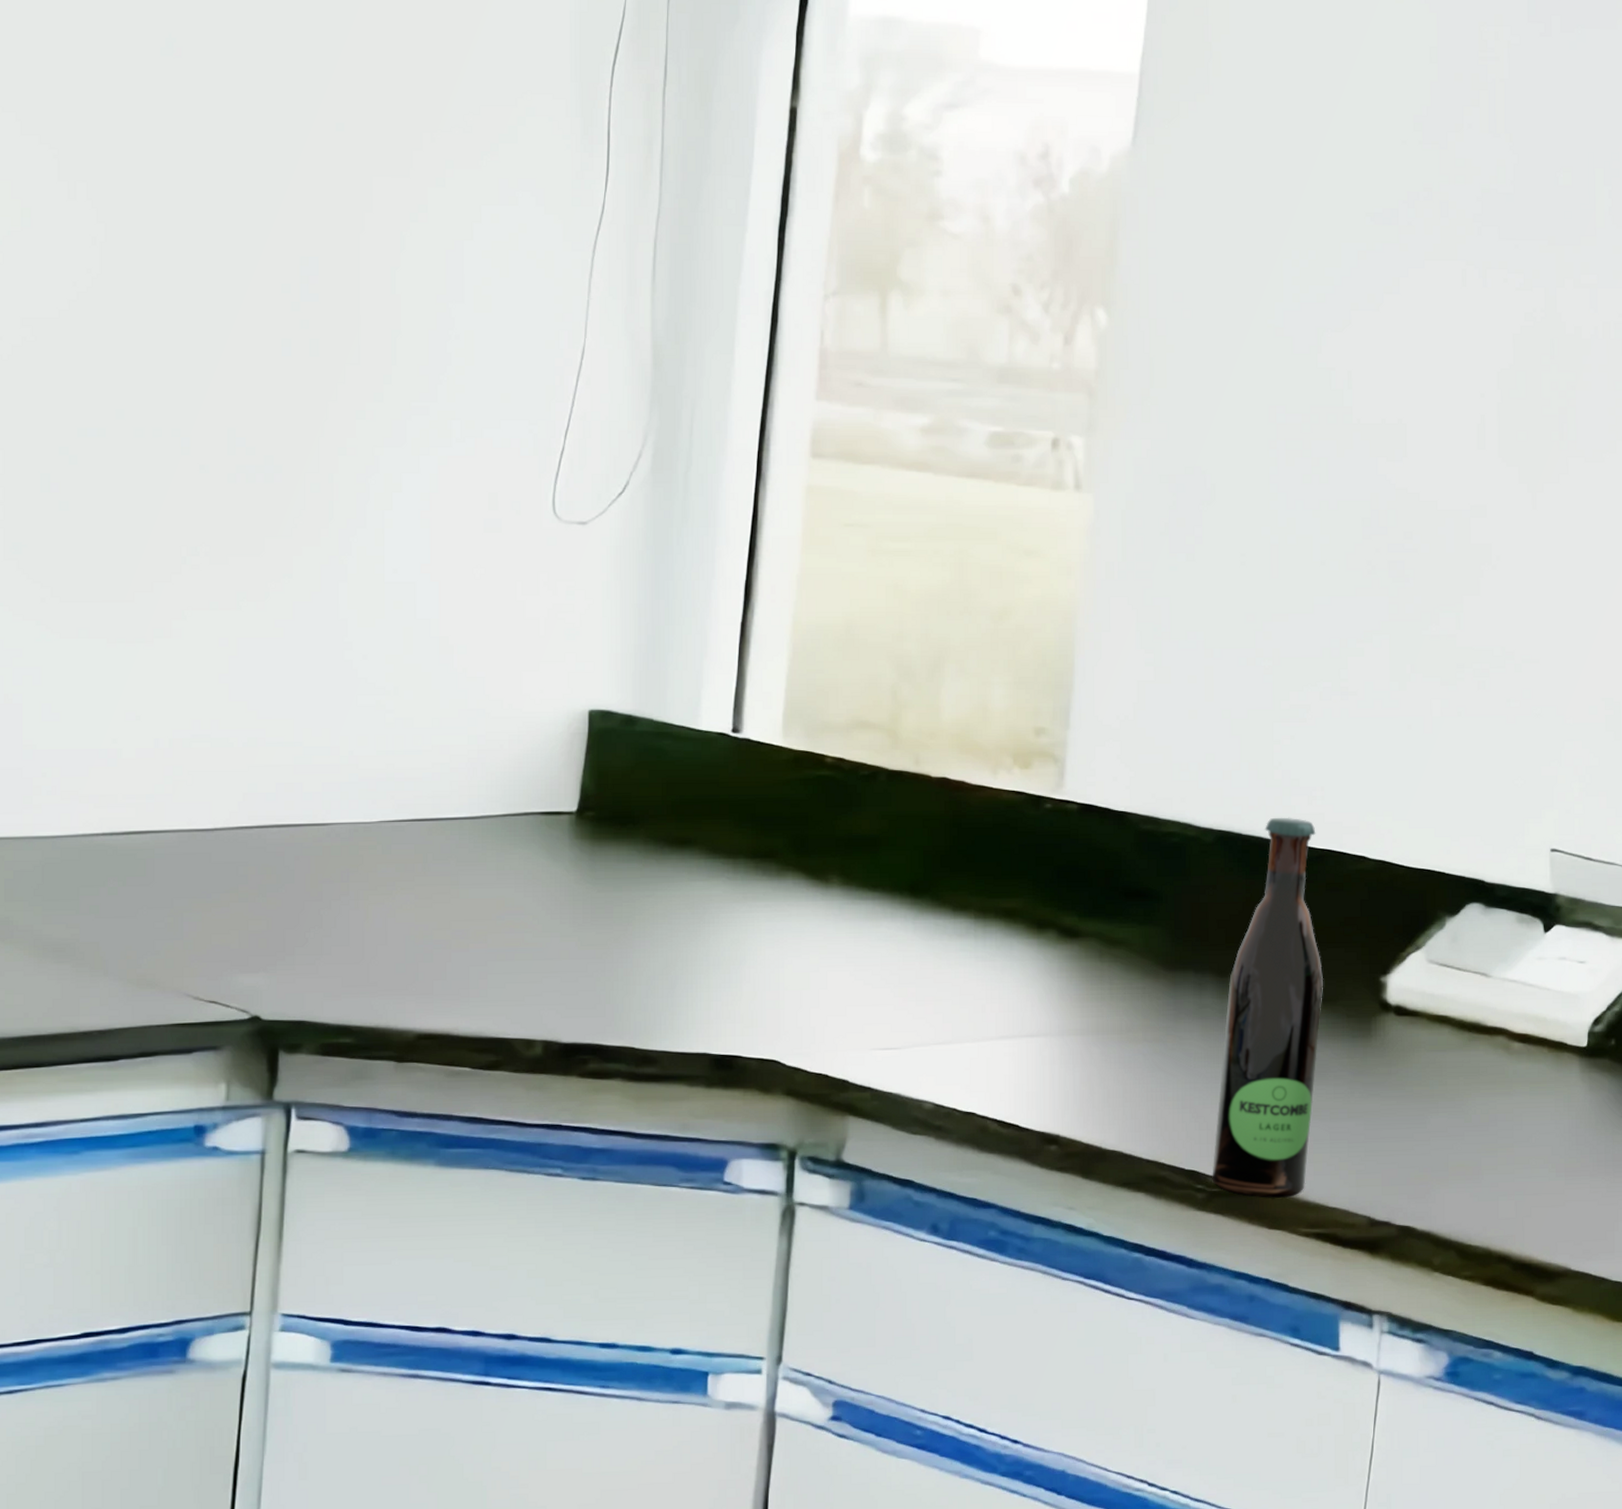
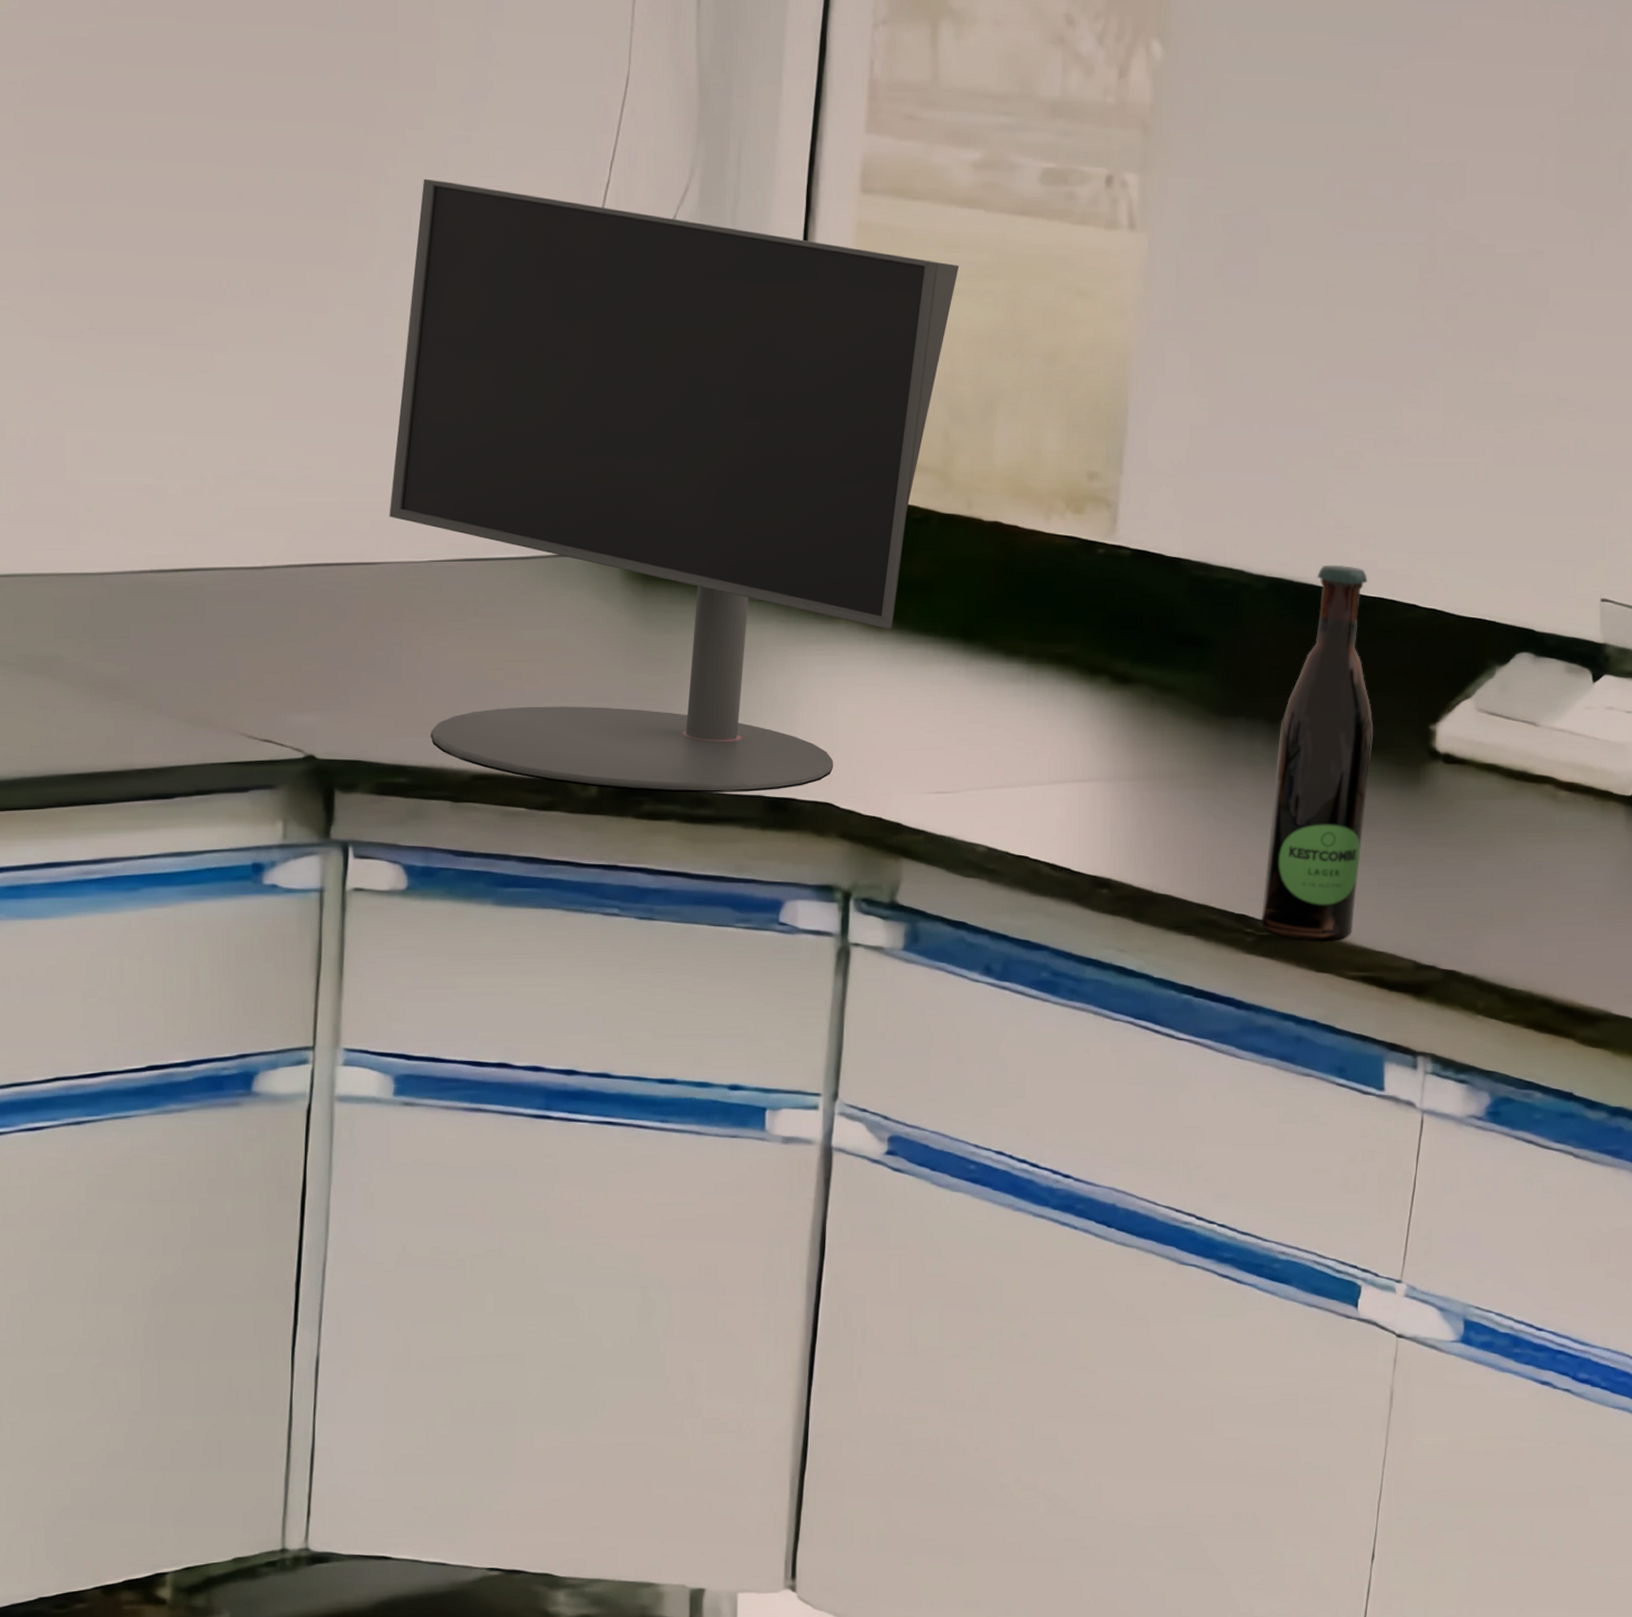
computer monitor: none [340,448,908,1052] -> present [389,178,960,794]

